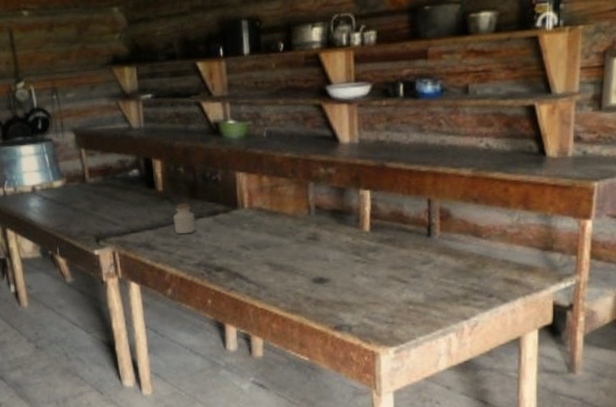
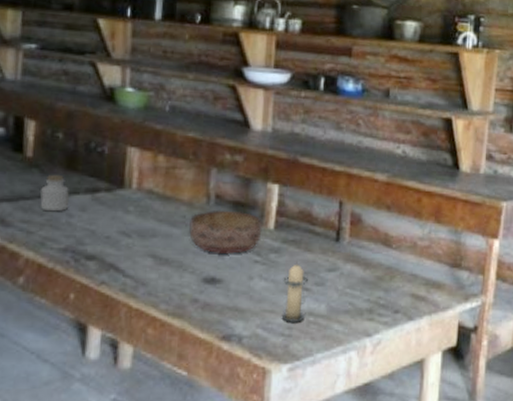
bowl: none [296,217,359,257] -> present [189,210,262,254]
candle: none [382,257,406,312] -> present [281,261,309,322]

